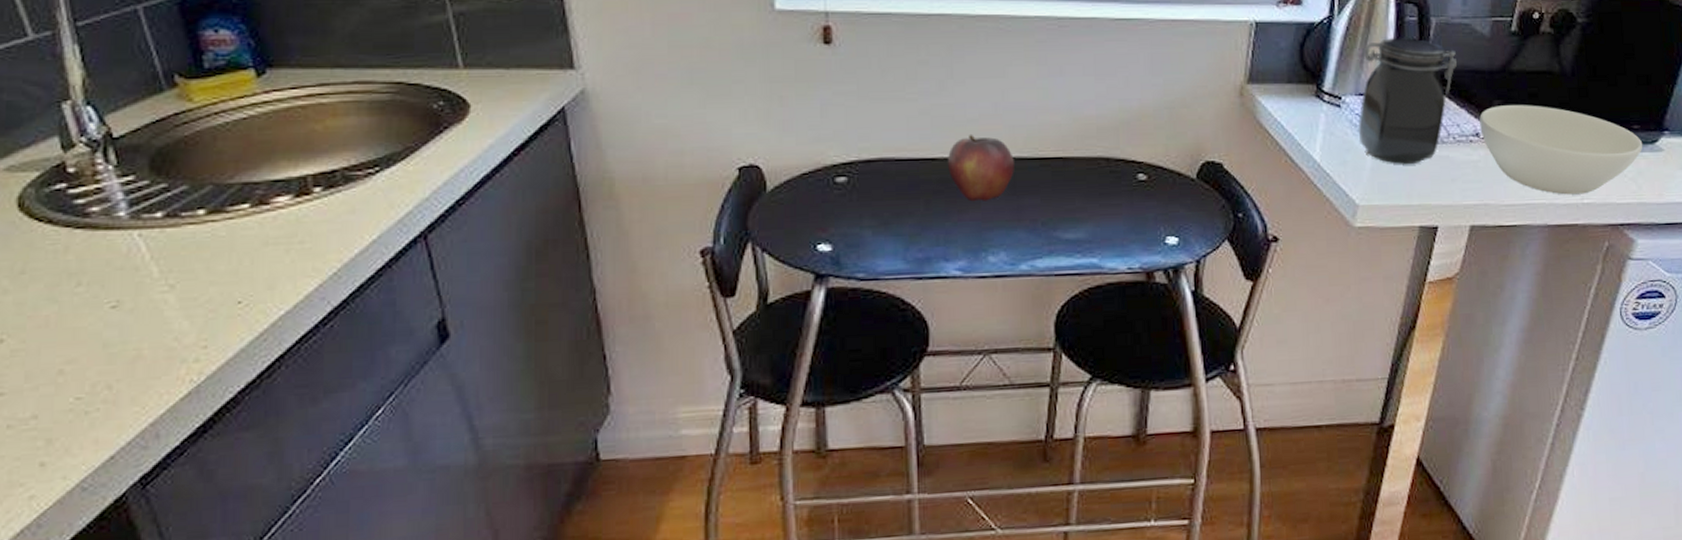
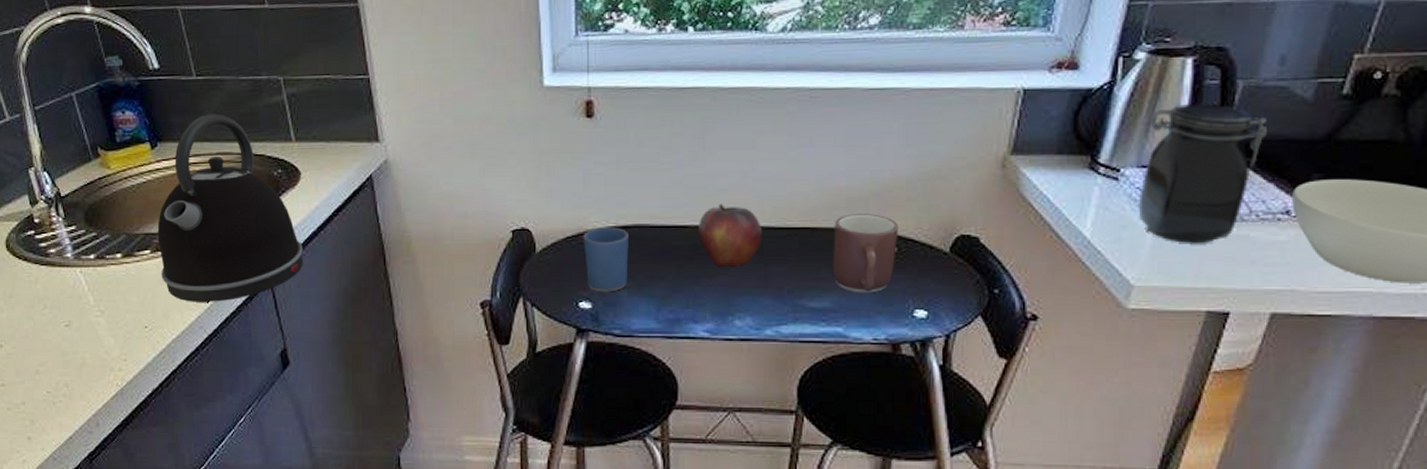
kettle: none [261,34,472,267] -> present [157,113,304,302]
mug: none [821,161,873,233] -> present [583,227,629,292]
mug: none [1085,142,1148,223] -> present [832,214,898,294]

